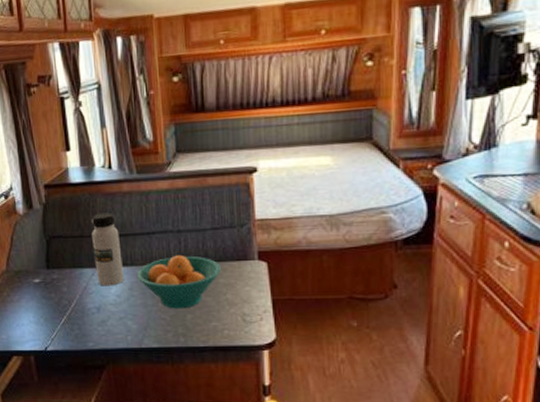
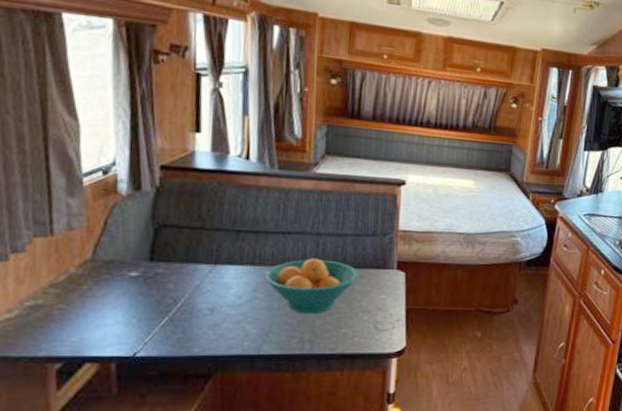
water bottle: present [91,212,125,286] -> none [214,205,249,286]

